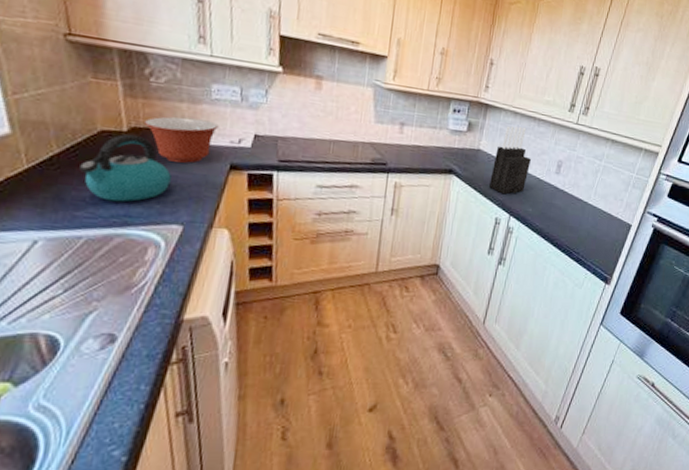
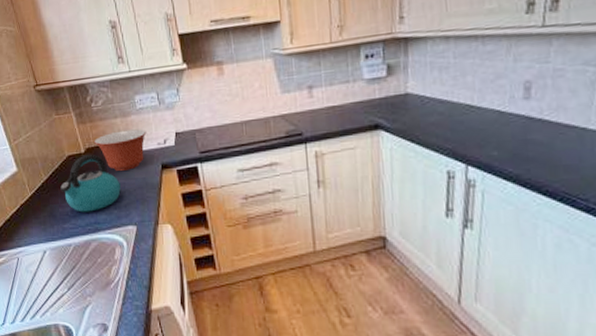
knife block: present [489,126,531,195] -> none [429,51,483,141]

